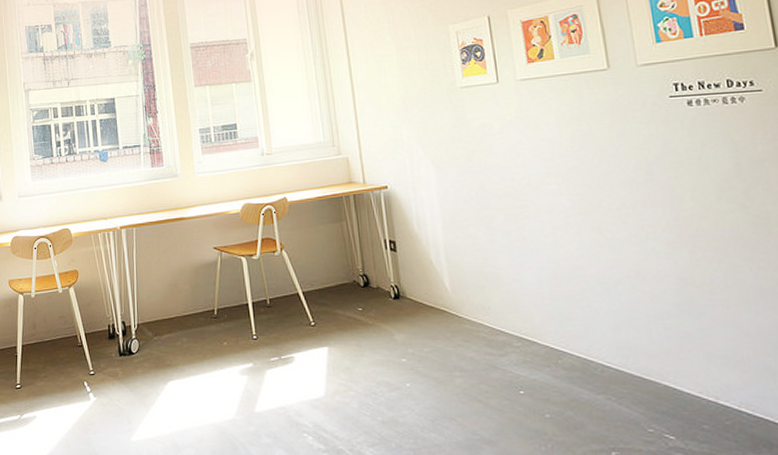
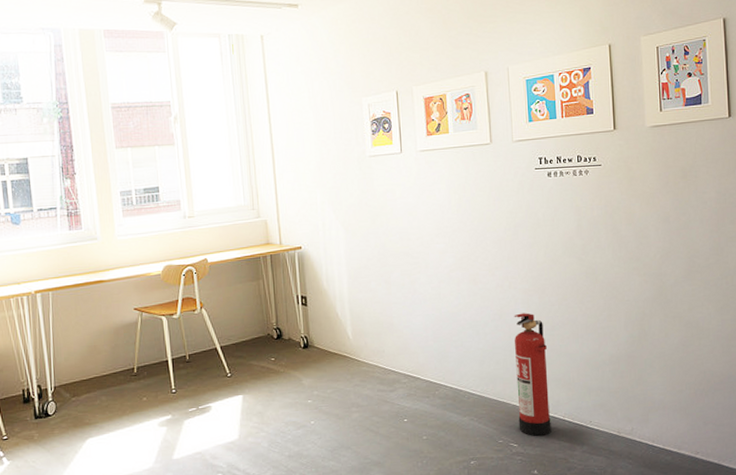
fire extinguisher: none [656,270,723,429] -> present [514,313,551,436]

